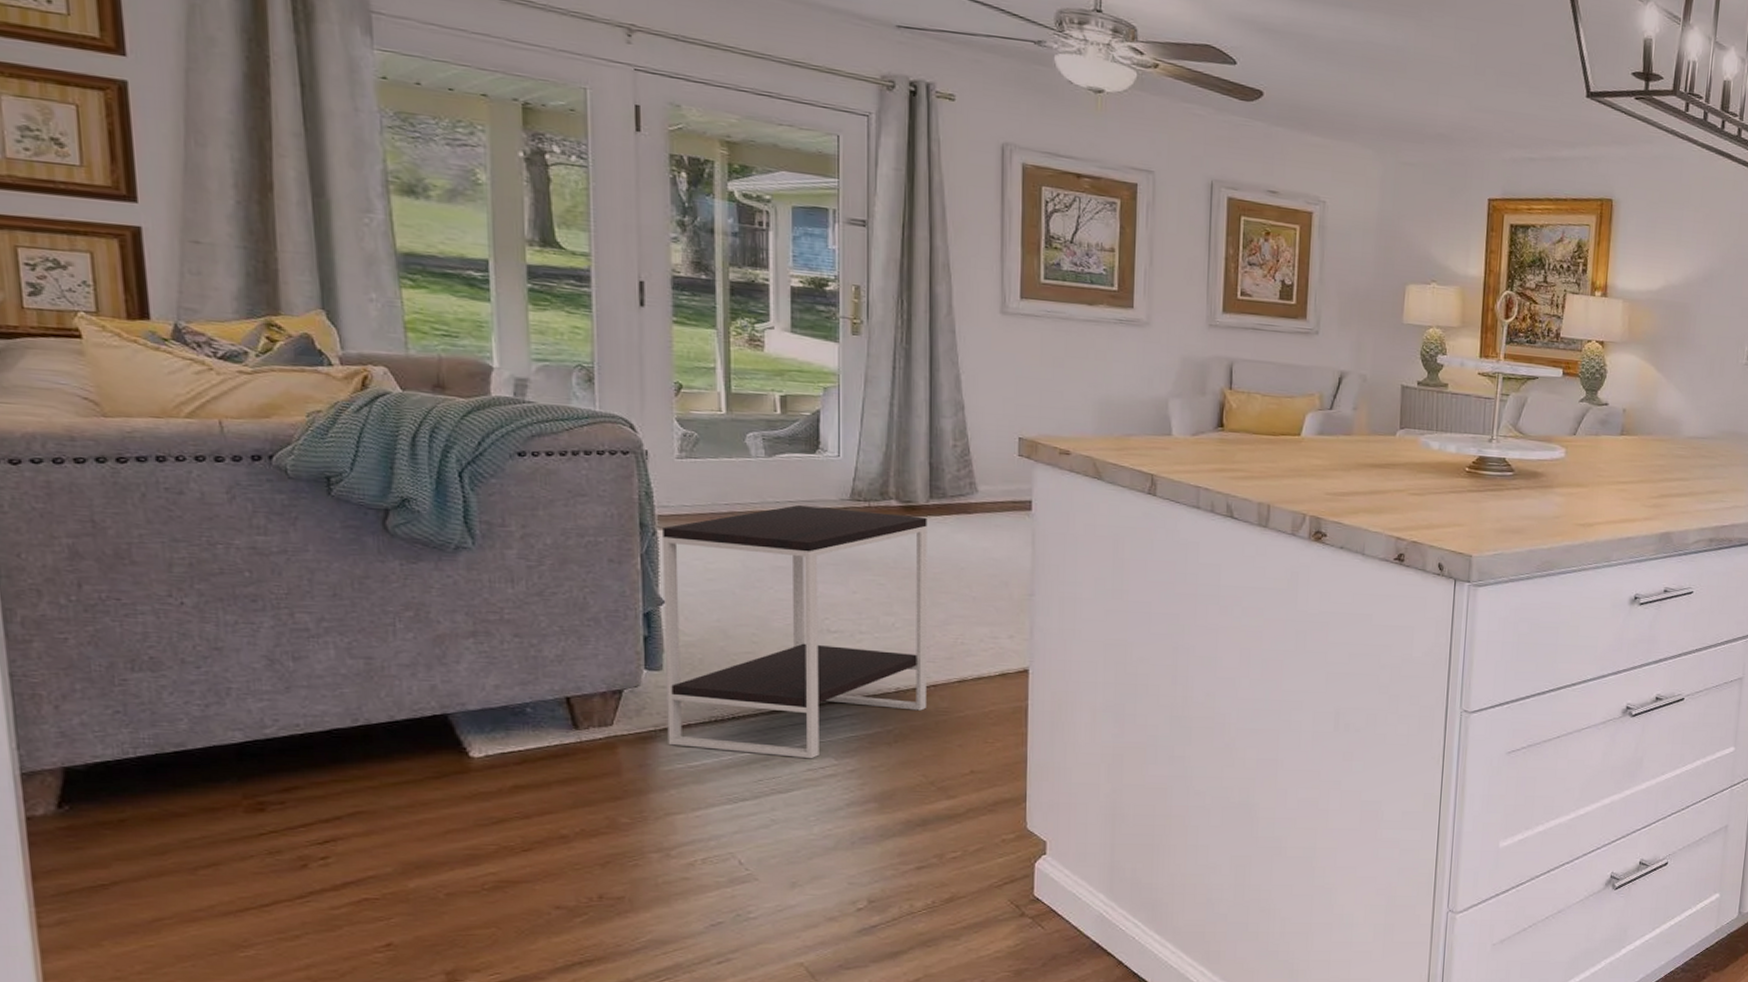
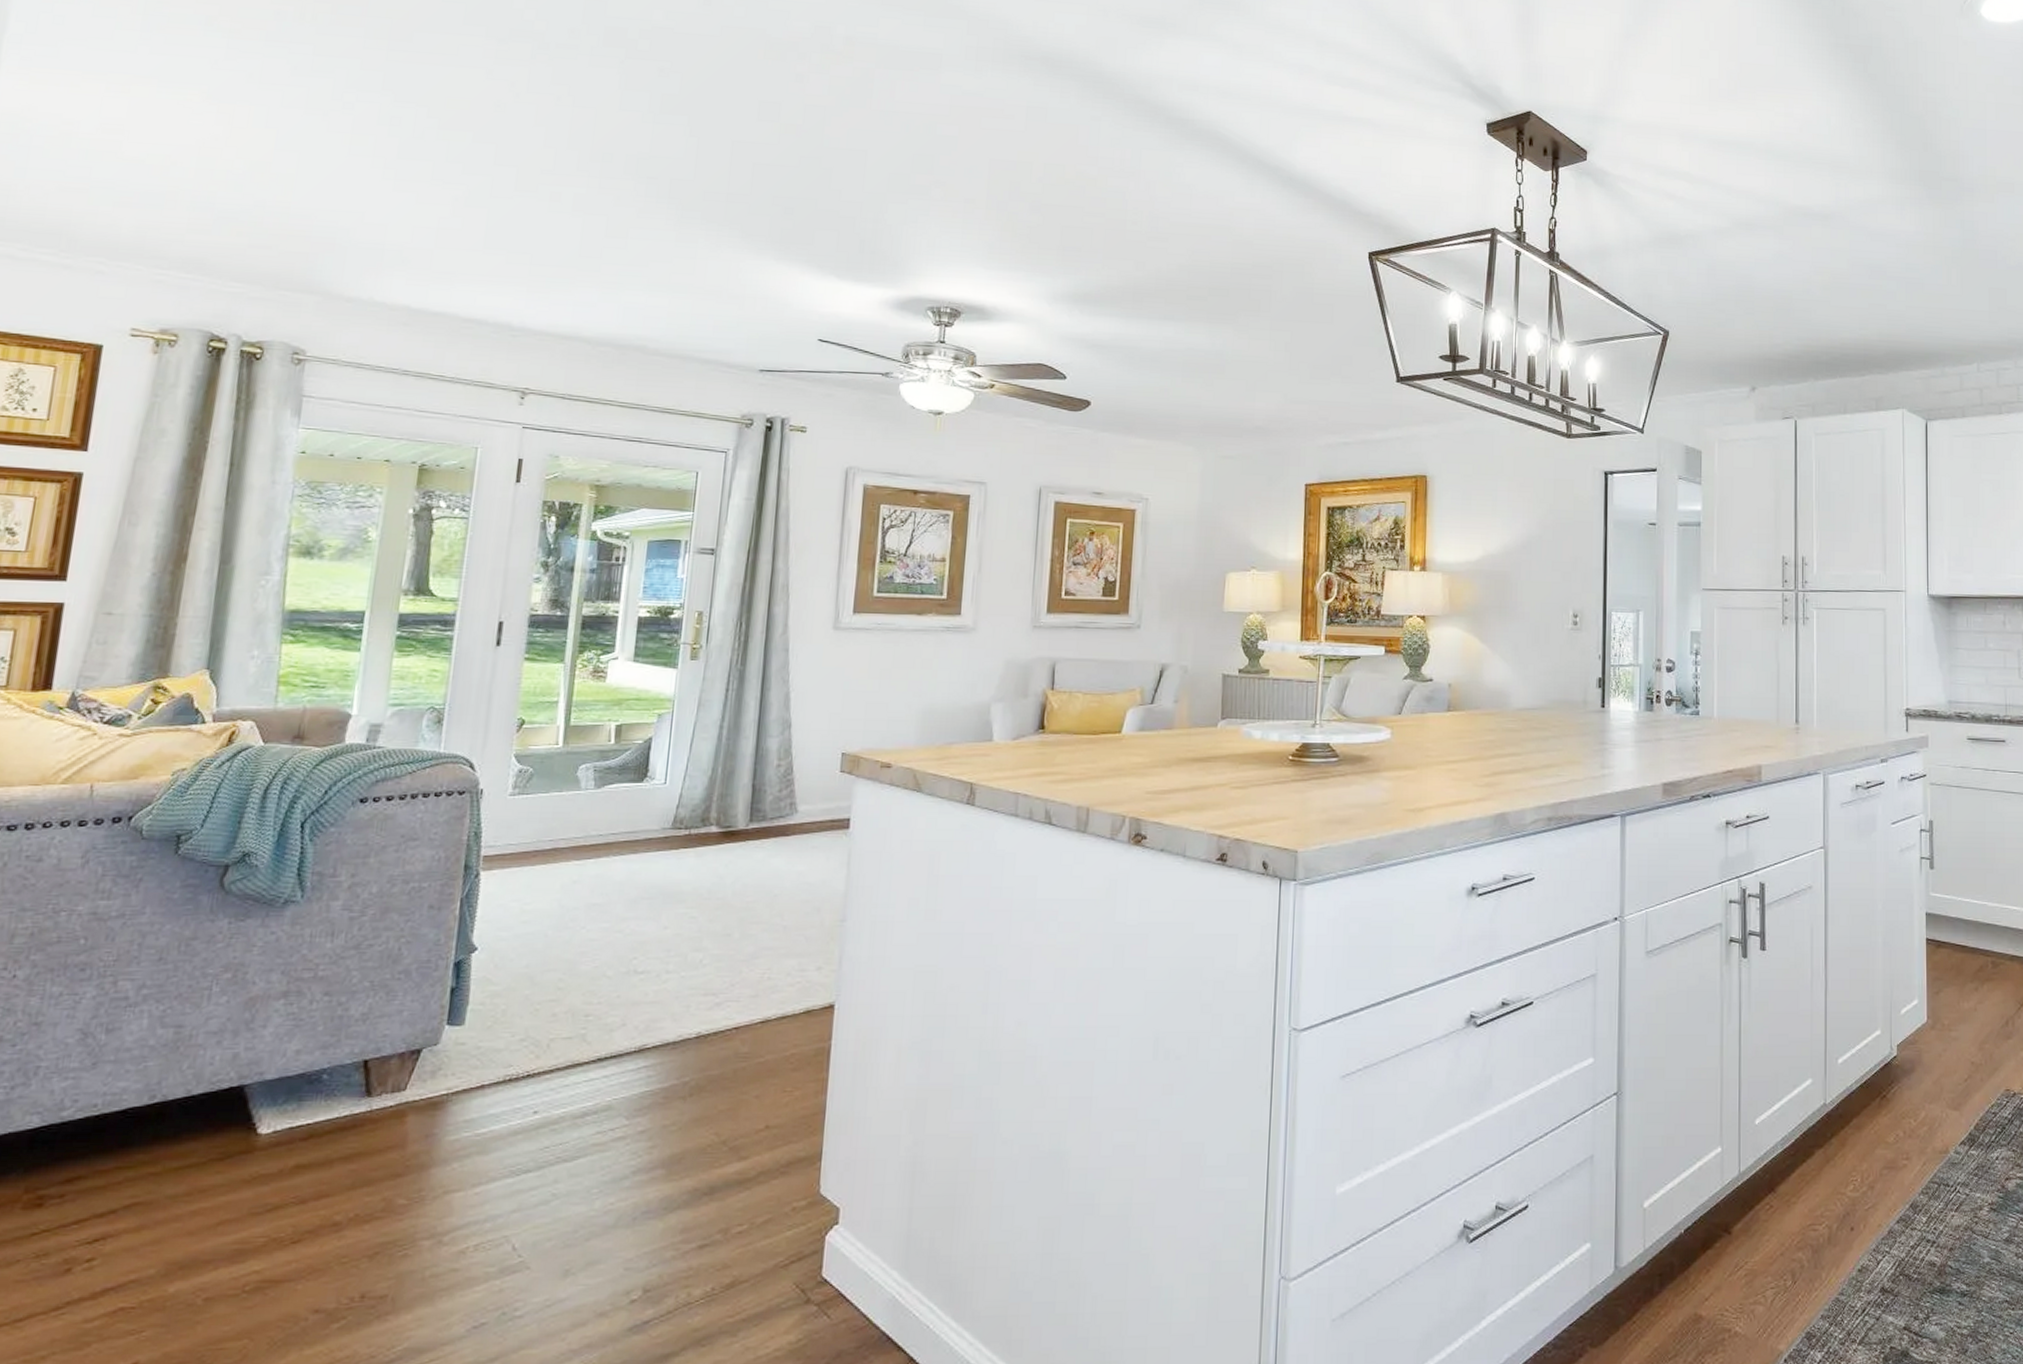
side table: present [663,504,927,759] -> none [458,836,746,1120]

